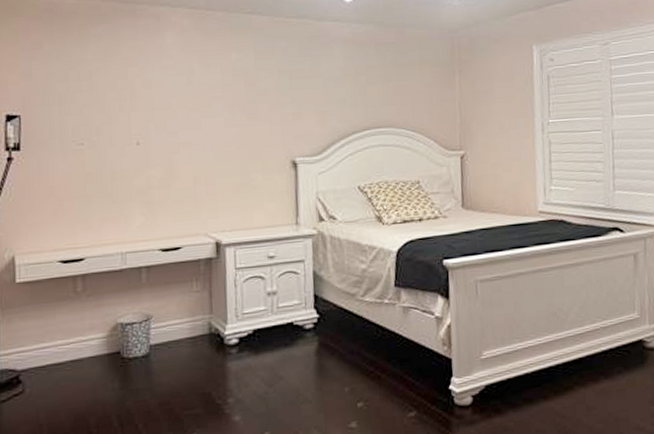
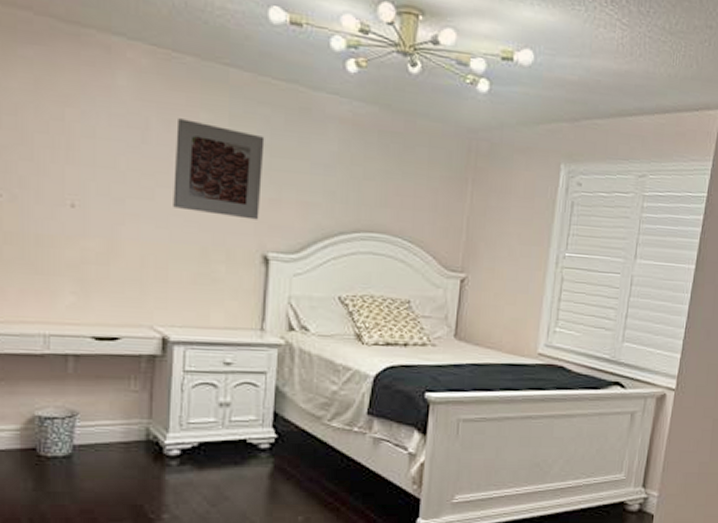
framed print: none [214,61,286,133] -> present [173,118,265,220]

